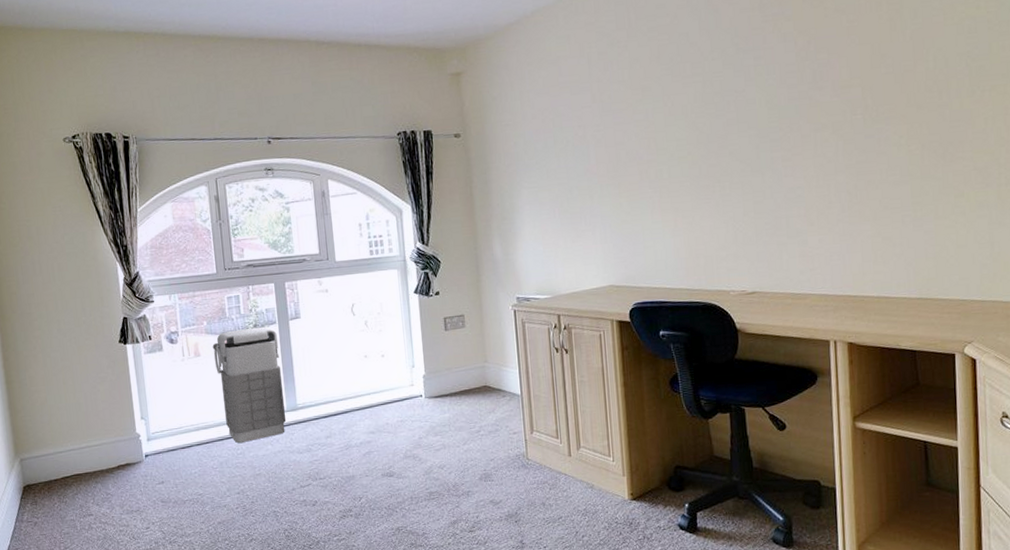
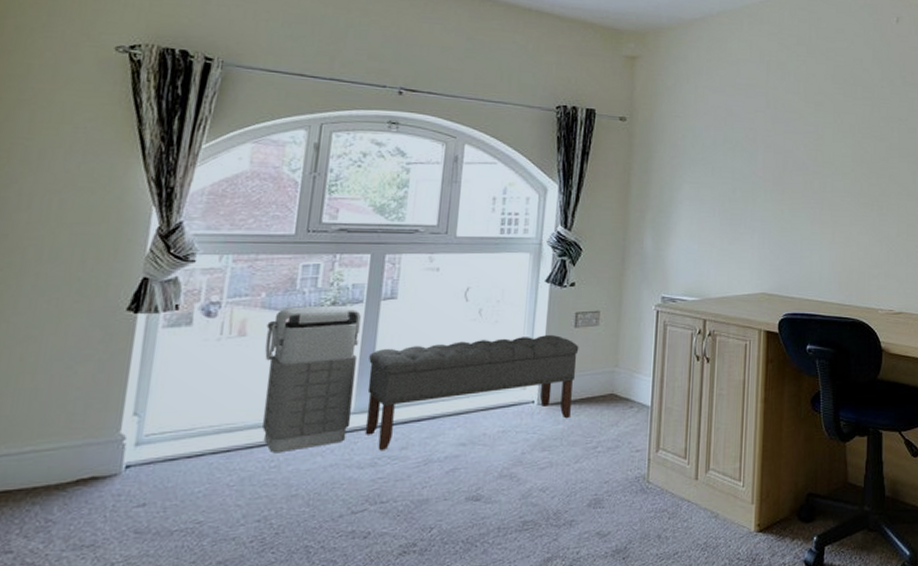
bench: none [289,338,453,439] -> present [364,335,579,450]

